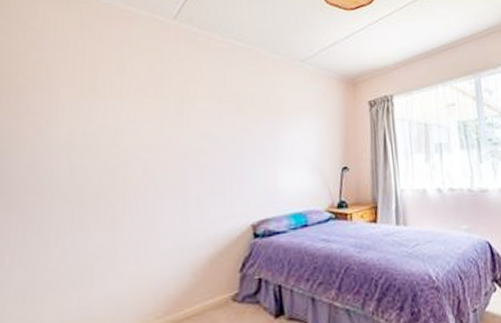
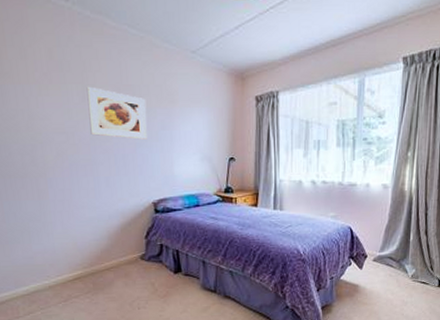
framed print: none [184,98,250,152] -> present [86,86,147,140]

